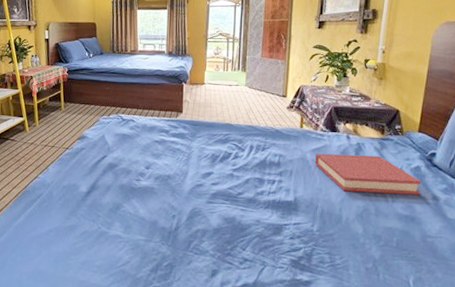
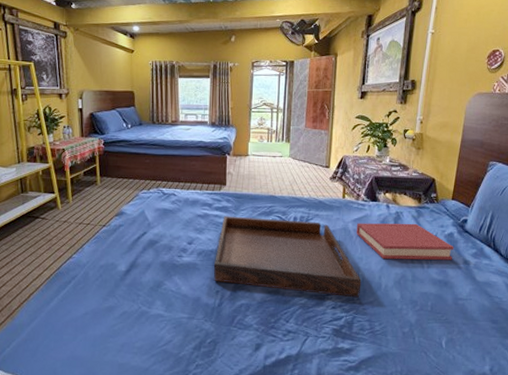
serving tray: none [170,142,321,229] -> present [213,216,361,298]

